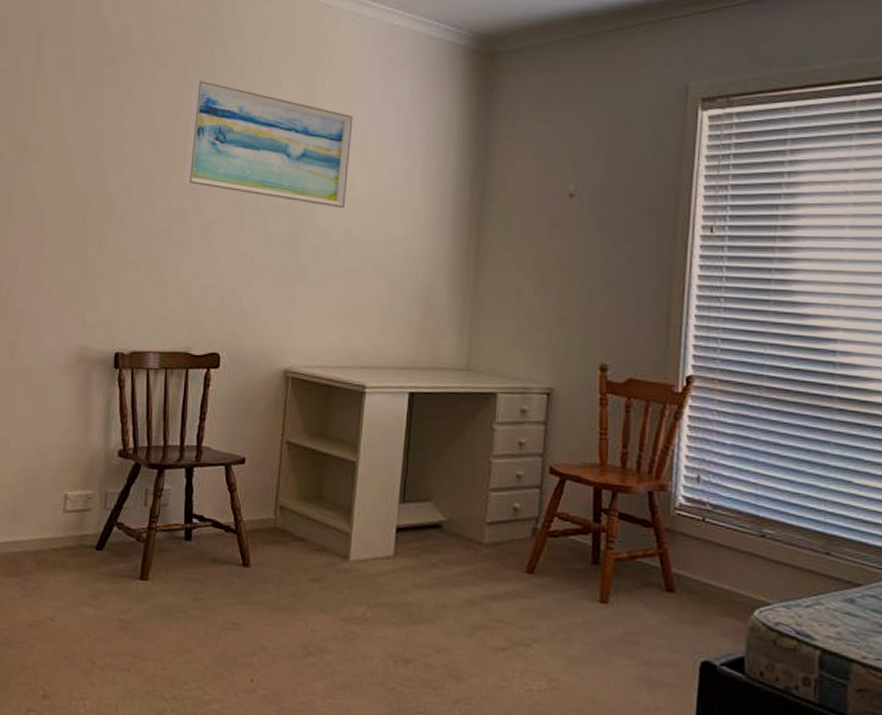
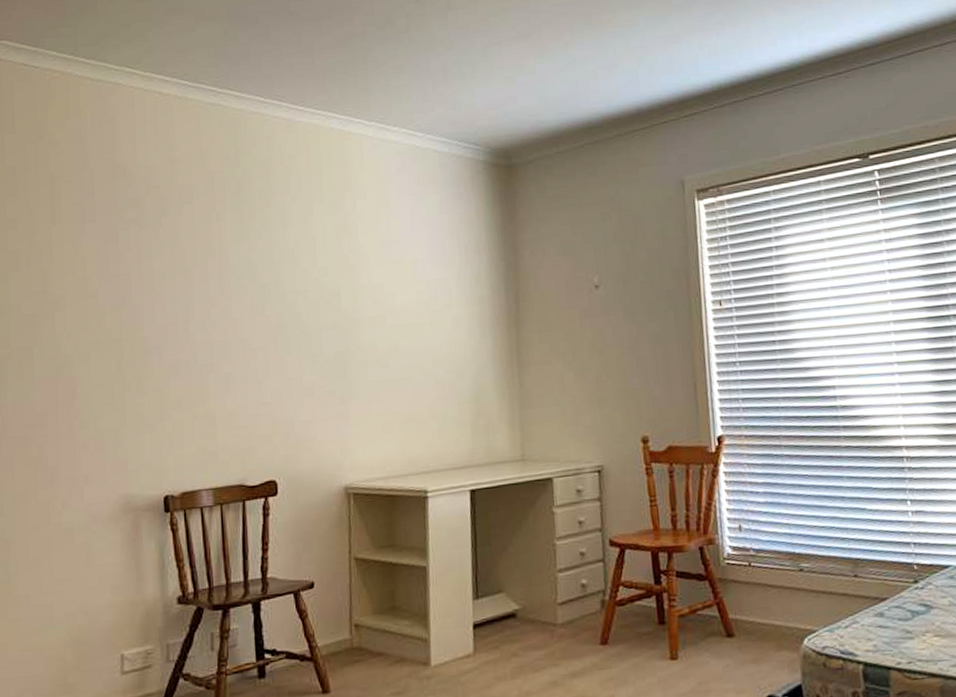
wall art: present [185,80,353,209] -> none [222,213,388,323]

